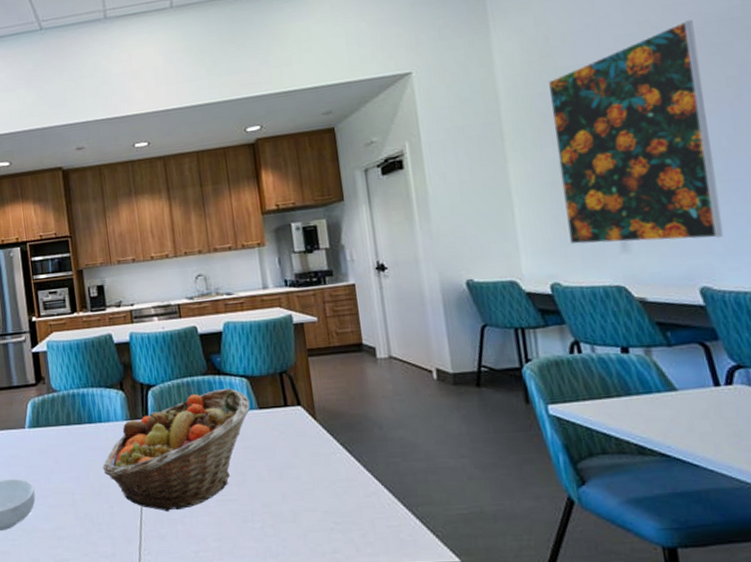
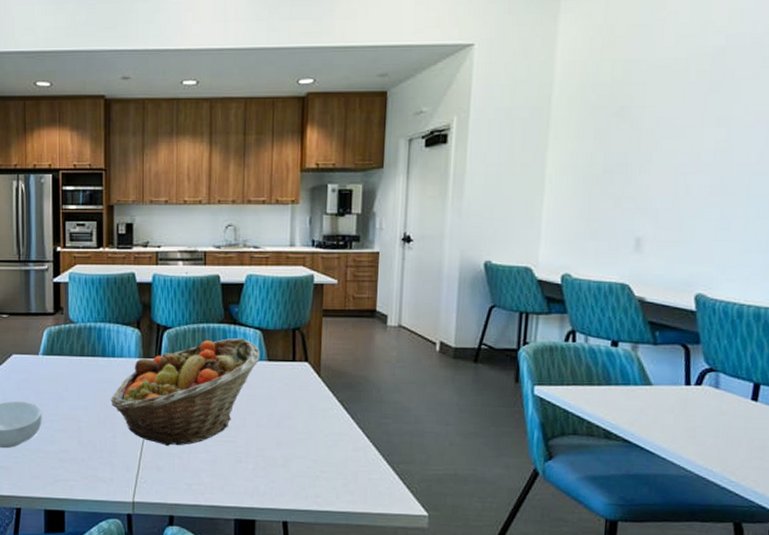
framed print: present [548,19,724,245] -> none [589,28,756,249]

